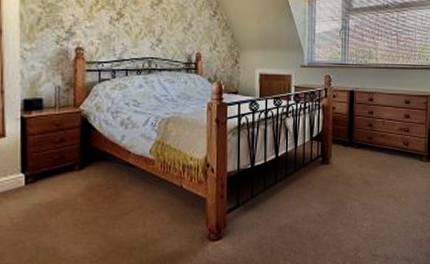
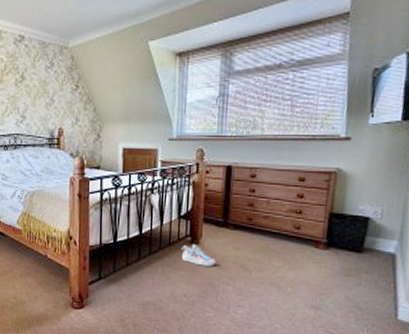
shoe: none [314,164,344,184] -> present [181,244,216,266]

